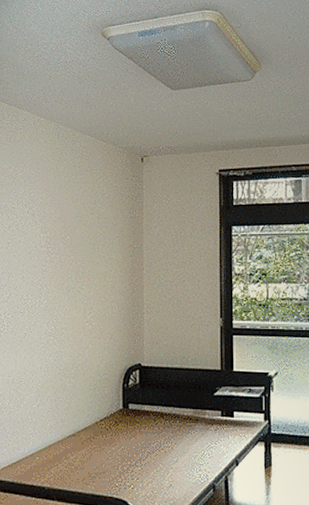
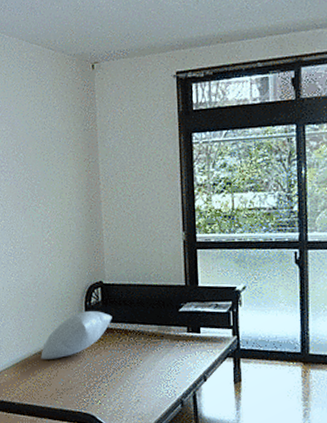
pillow: none [75,393,149,442] -> present [41,311,112,359]

